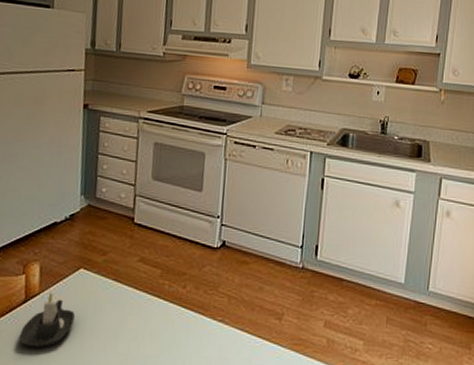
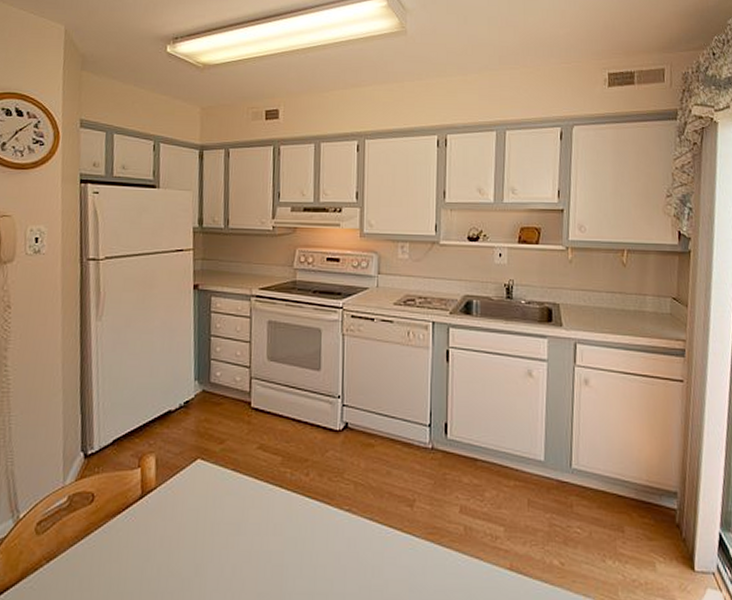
candle: present [18,292,75,348] -> none [136,486,193,547]

